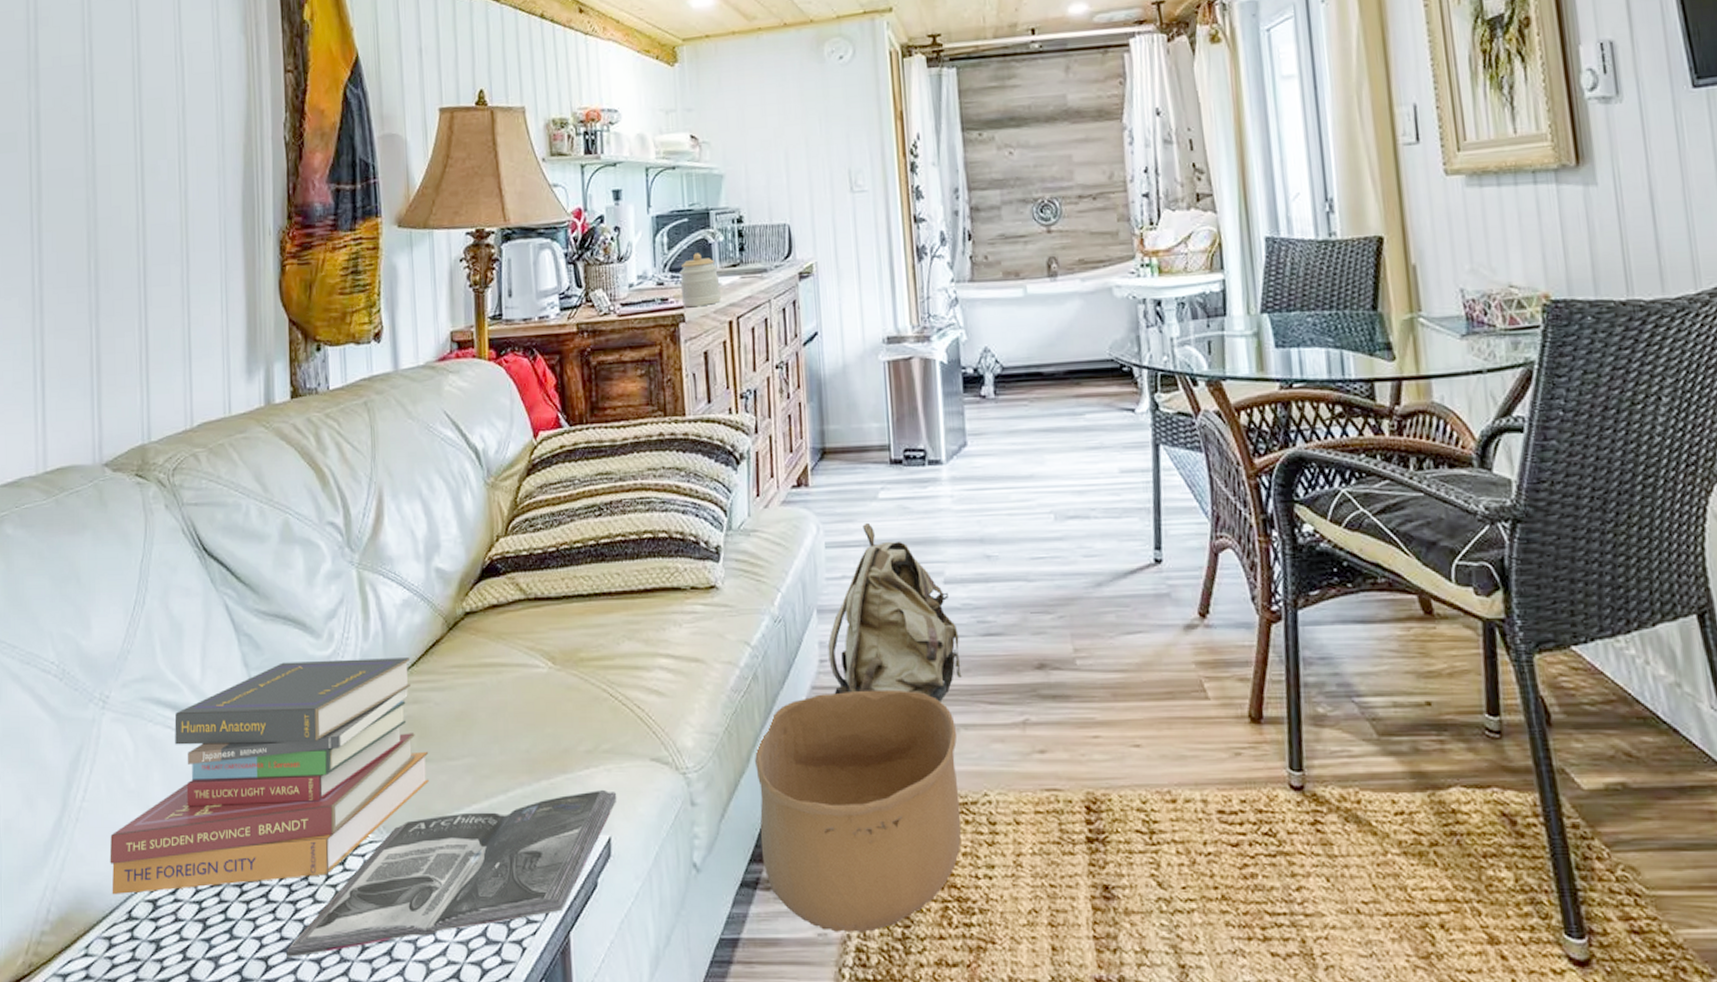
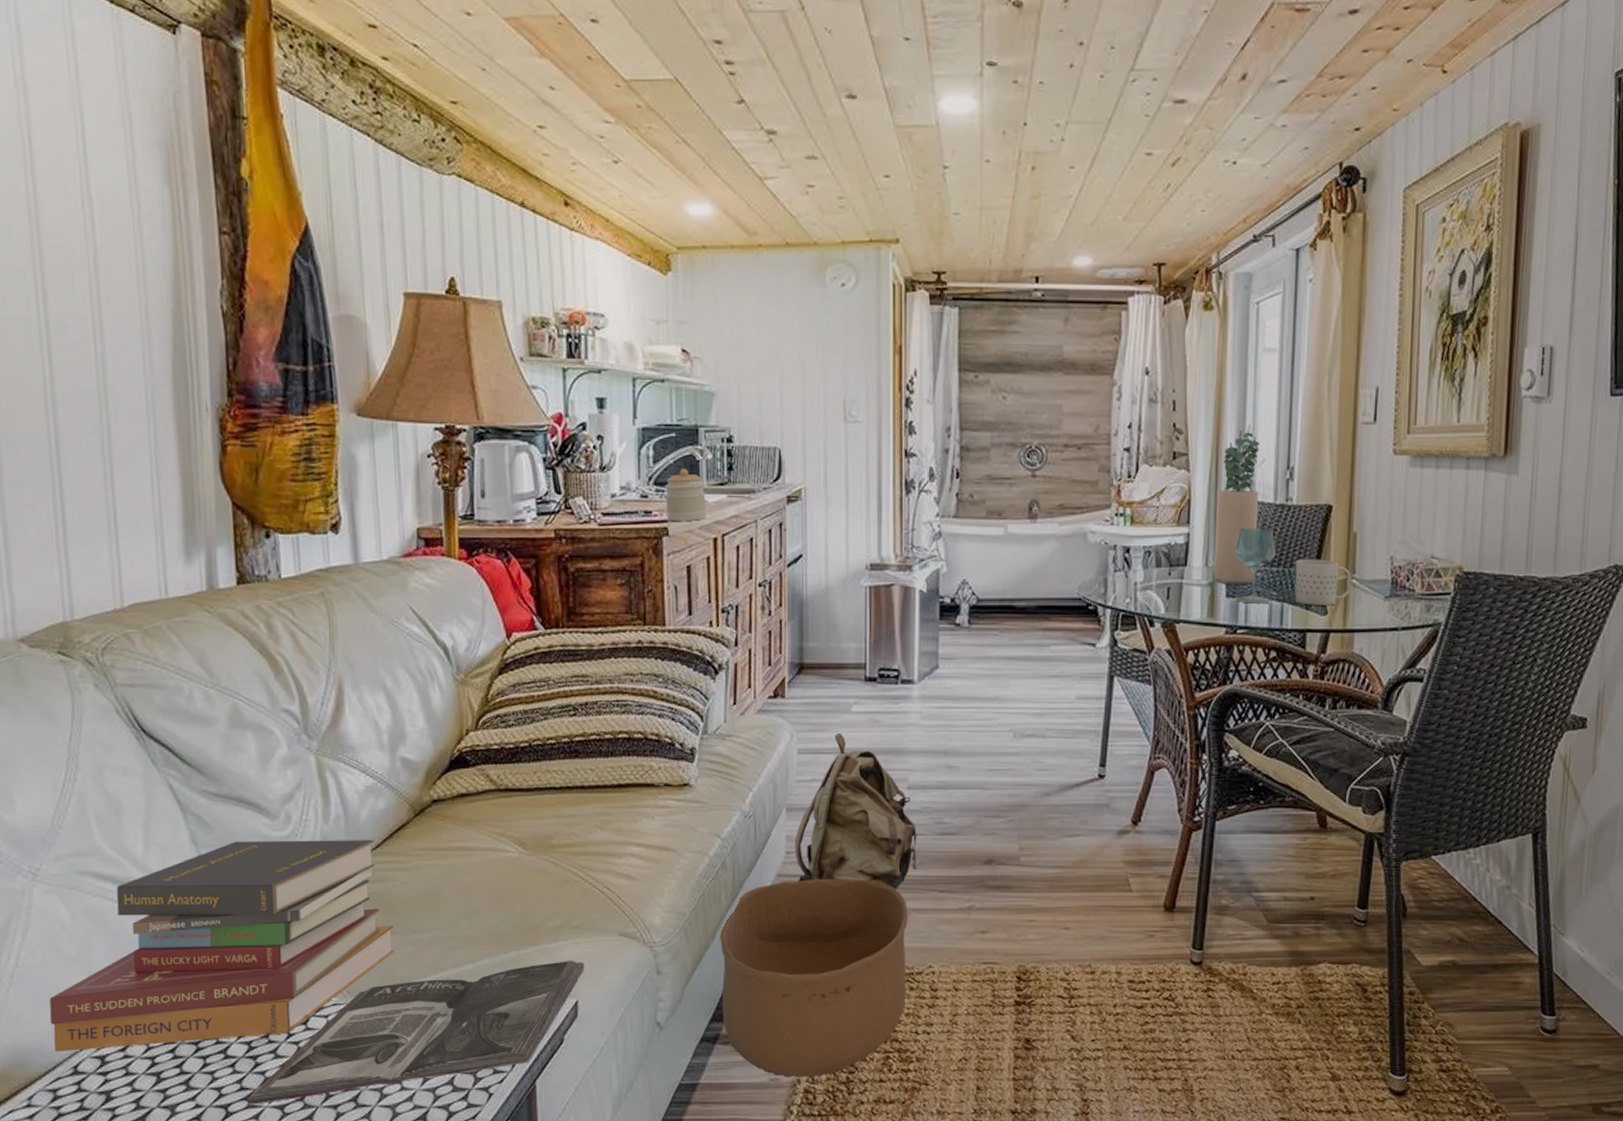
vase: none [1249,157,1304,333] -> present [1214,425,1260,585]
wine glass: none [1277,268,1326,353] -> present [1234,528,1277,604]
mug: none [1349,297,1419,351] -> present [1294,559,1351,606]

